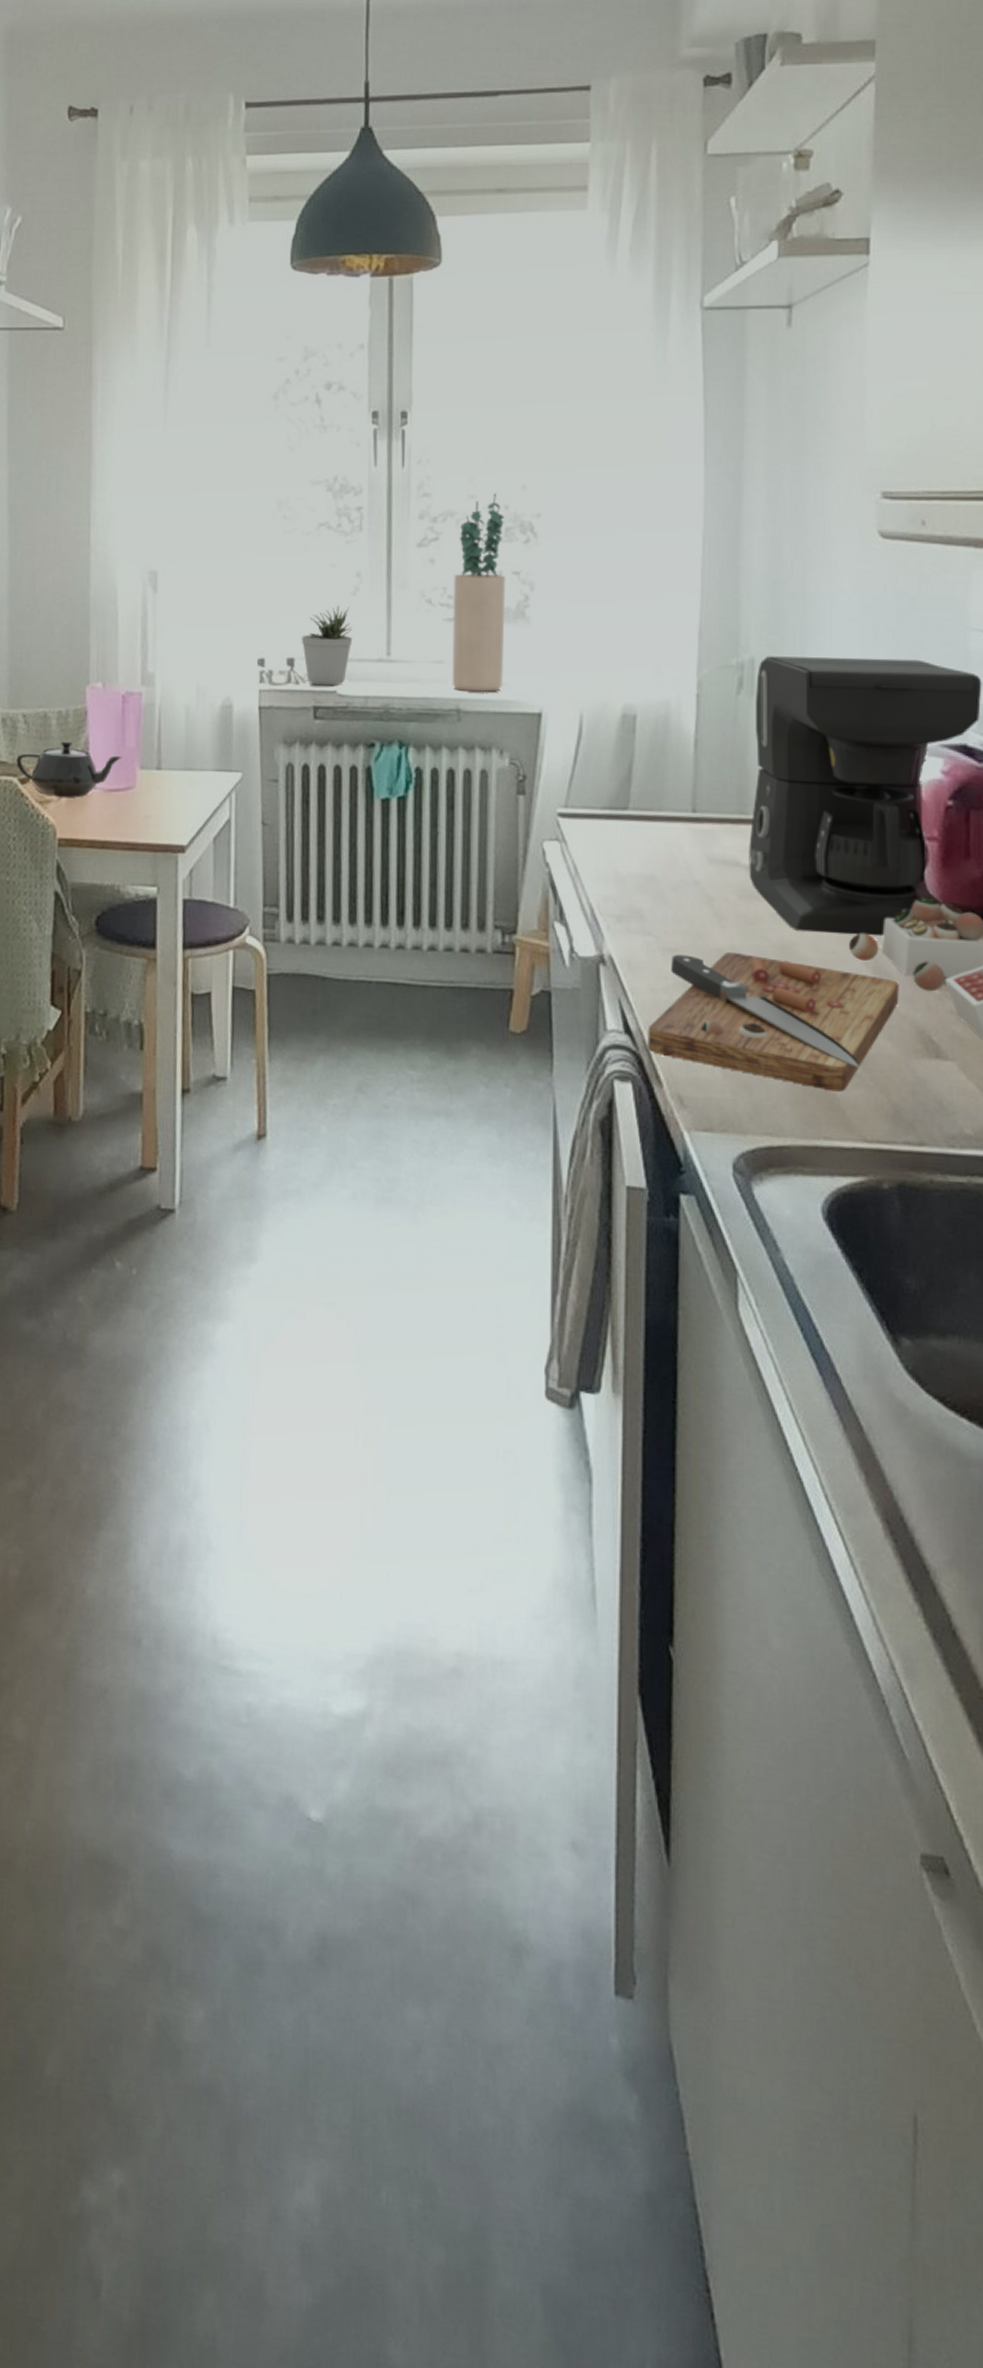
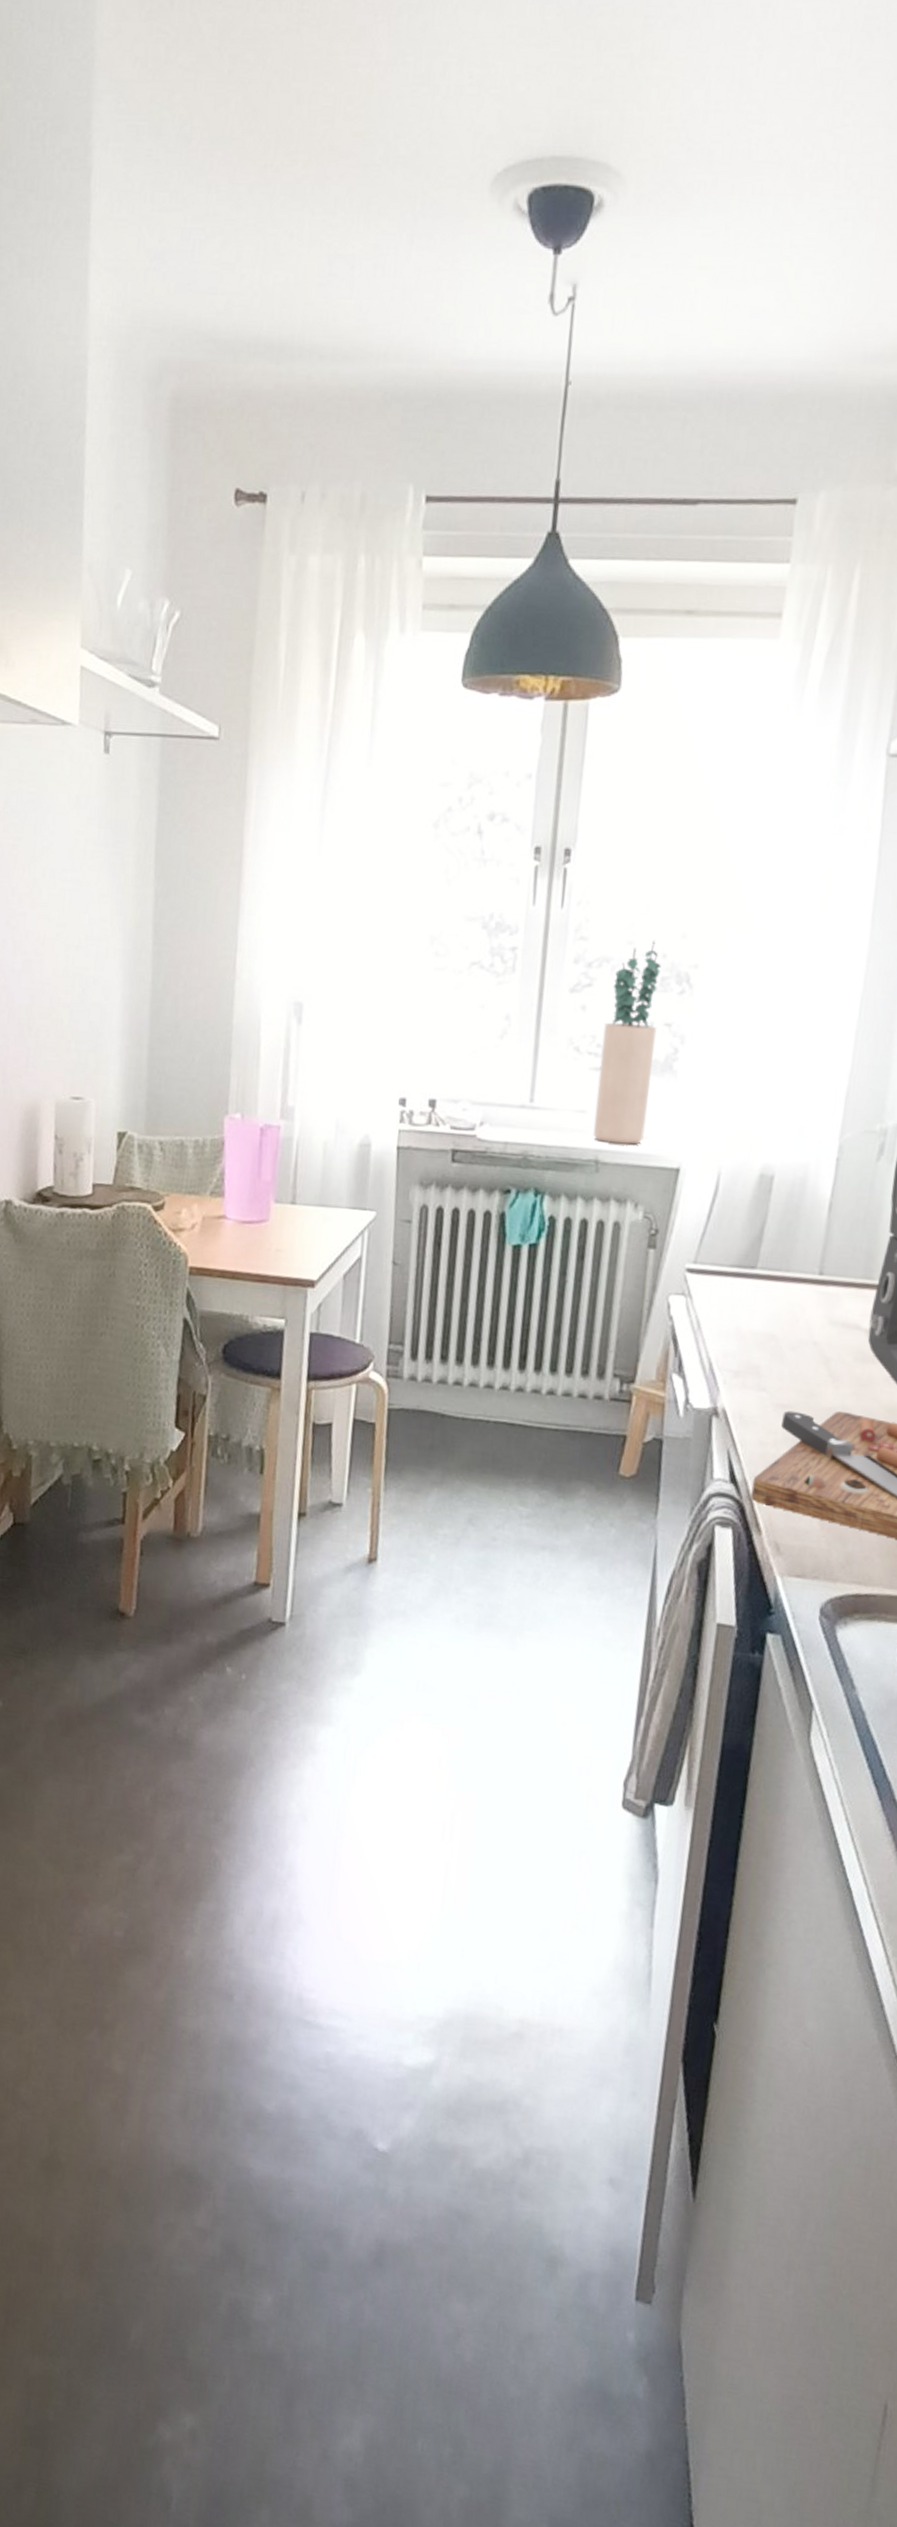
teapot: present [16,741,123,798] -> none [150,1170,258,1228]
potted plant: present [301,605,352,686] -> none [444,1048,497,1130]

